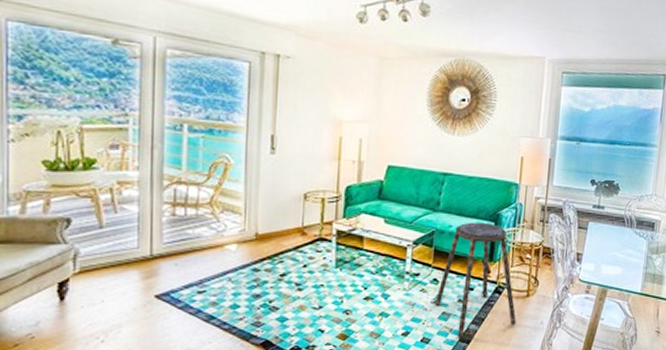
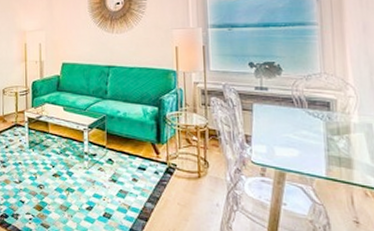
stool: present [435,222,516,338] -> none [112,107,191,216]

